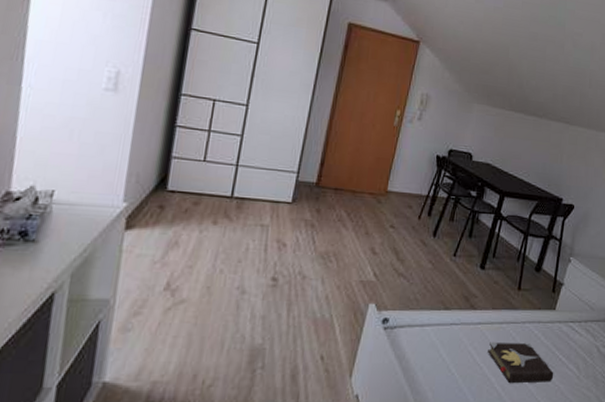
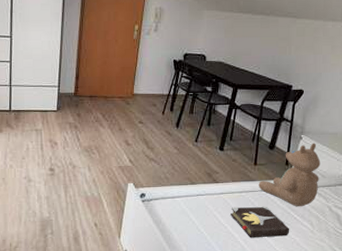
teddy bear: none [521,267,590,345] -> present [258,143,321,207]

